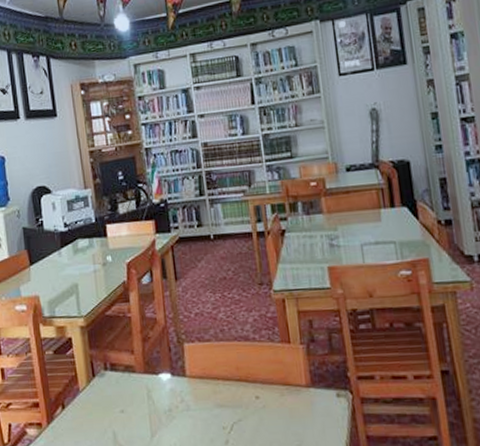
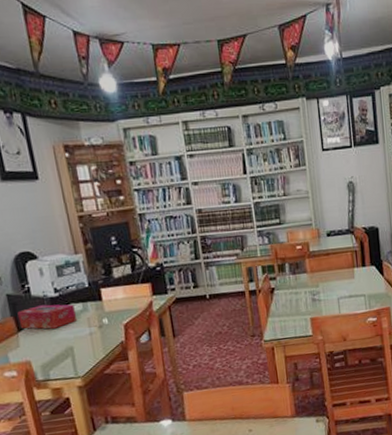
tissue box: none [31,239,84,264] -> present [17,304,78,329]

